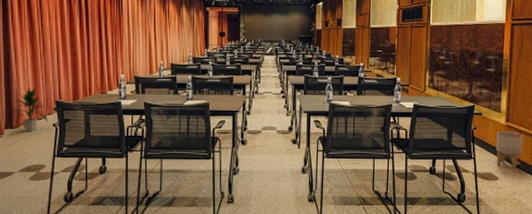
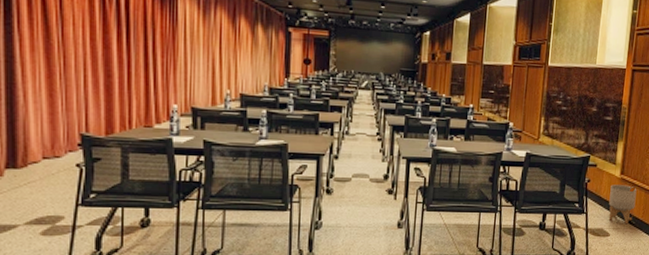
indoor plant: present [11,86,49,132] -> none [14,114,70,173]

